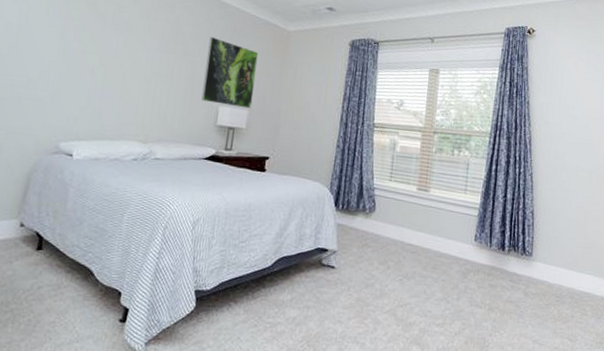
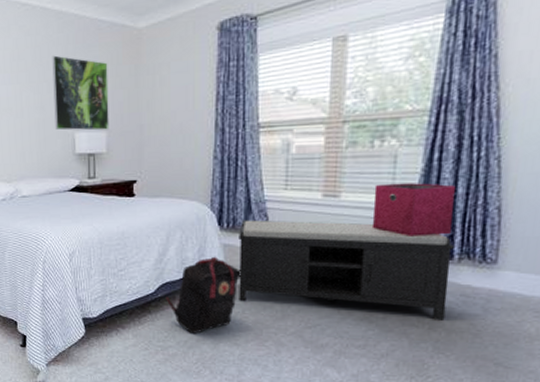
backpack: none [281,234,350,310] -> present [166,256,241,334]
bench: none [345,203,505,303] -> present [239,220,454,322]
storage bin: none [451,184,506,230] -> present [371,183,455,236]

